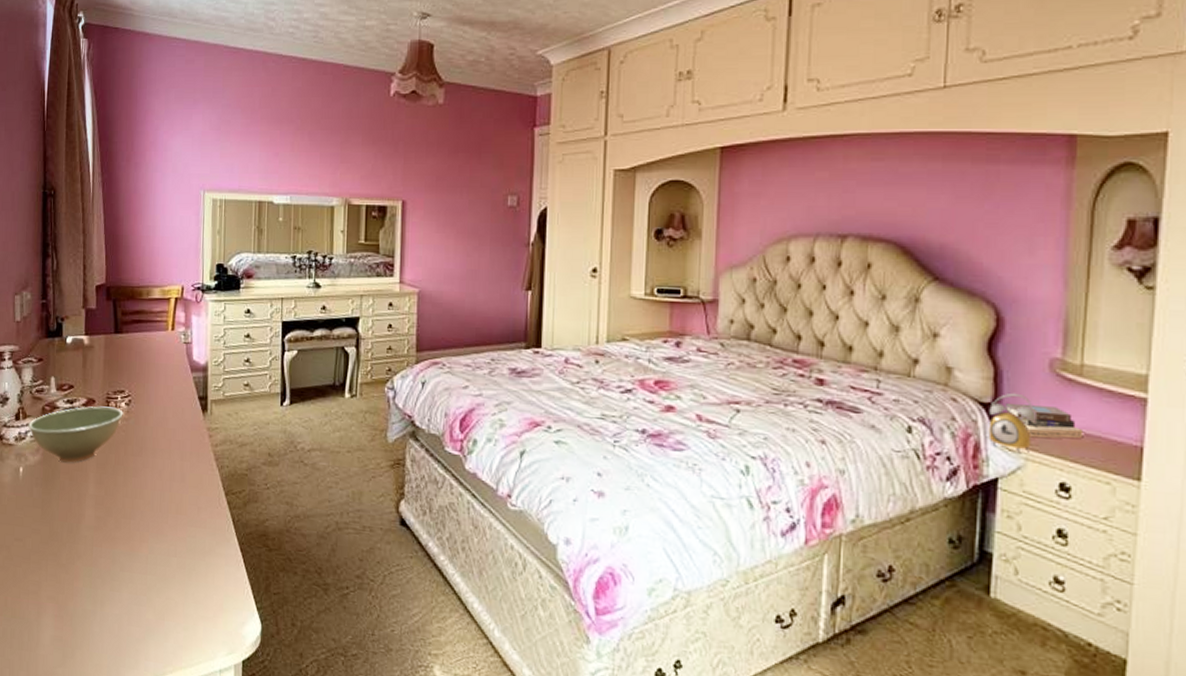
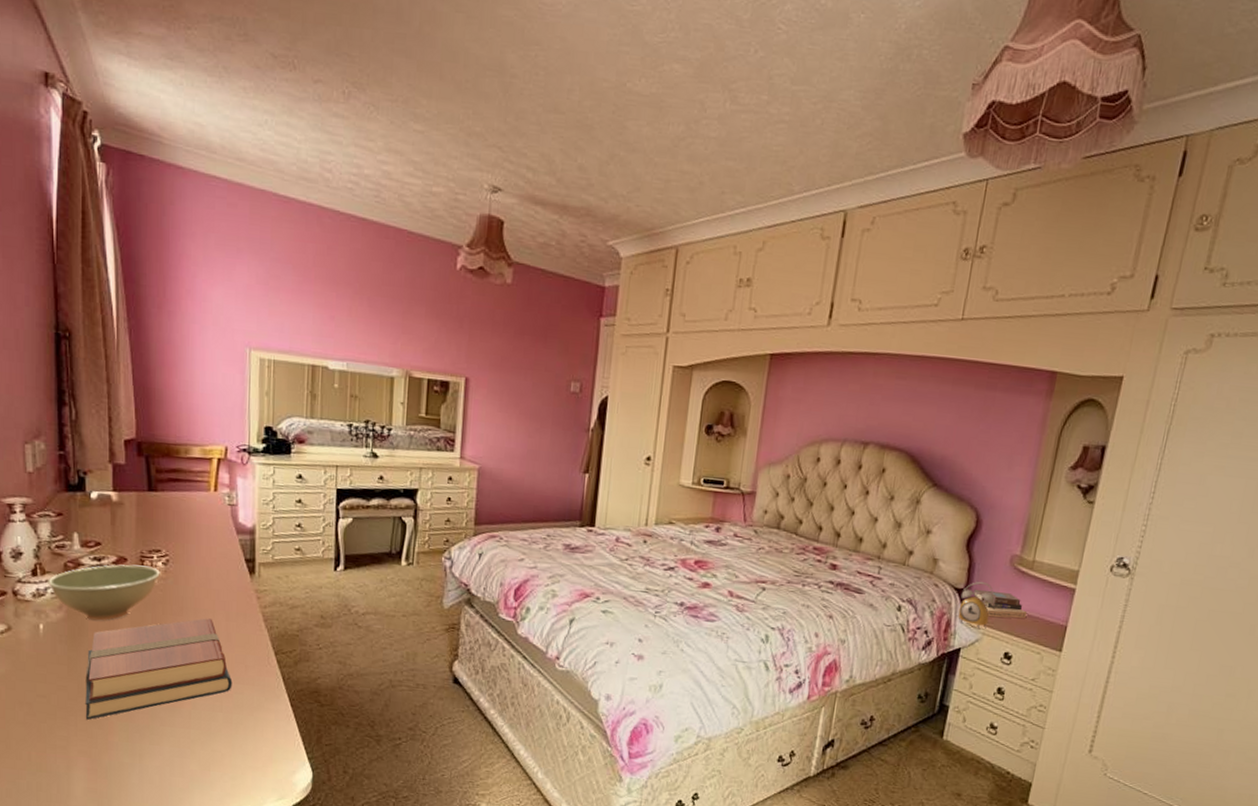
books: none [55,458,186,564] -> present [85,618,233,720]

